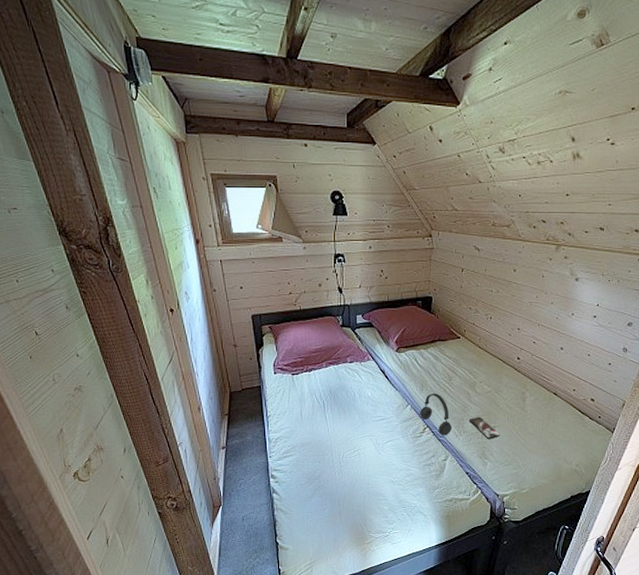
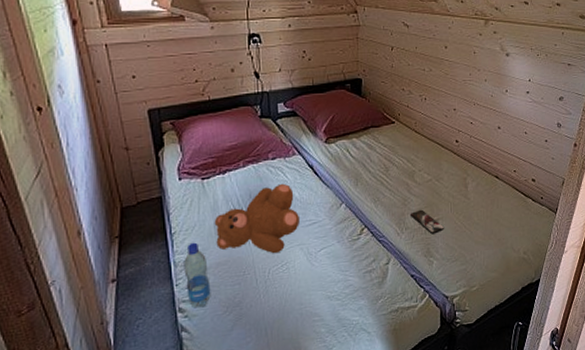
bottle: none [276,425,296,477] -> present [184,242,211,309]
teddy bear: none [301,383,370,441] -> present [214,183,299,254]
headphones: present [420,393,452,436] -> none [356,187,392,236]

